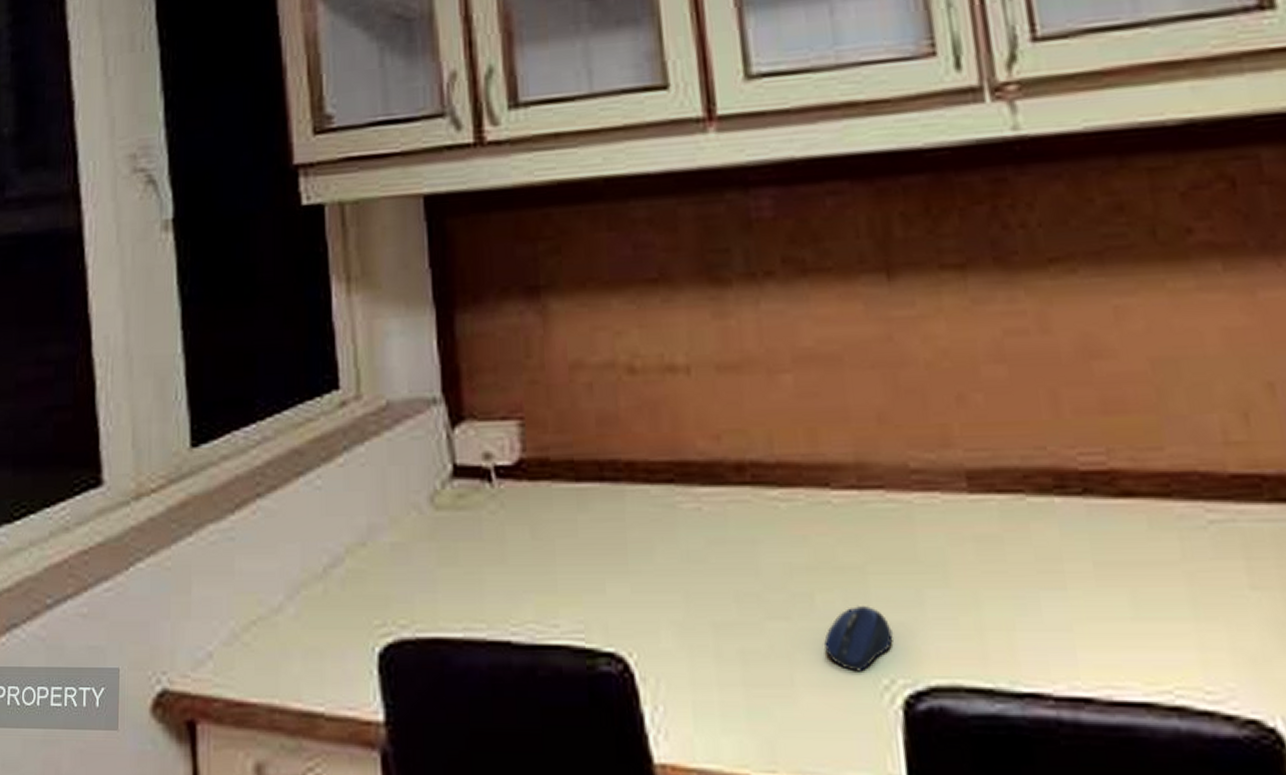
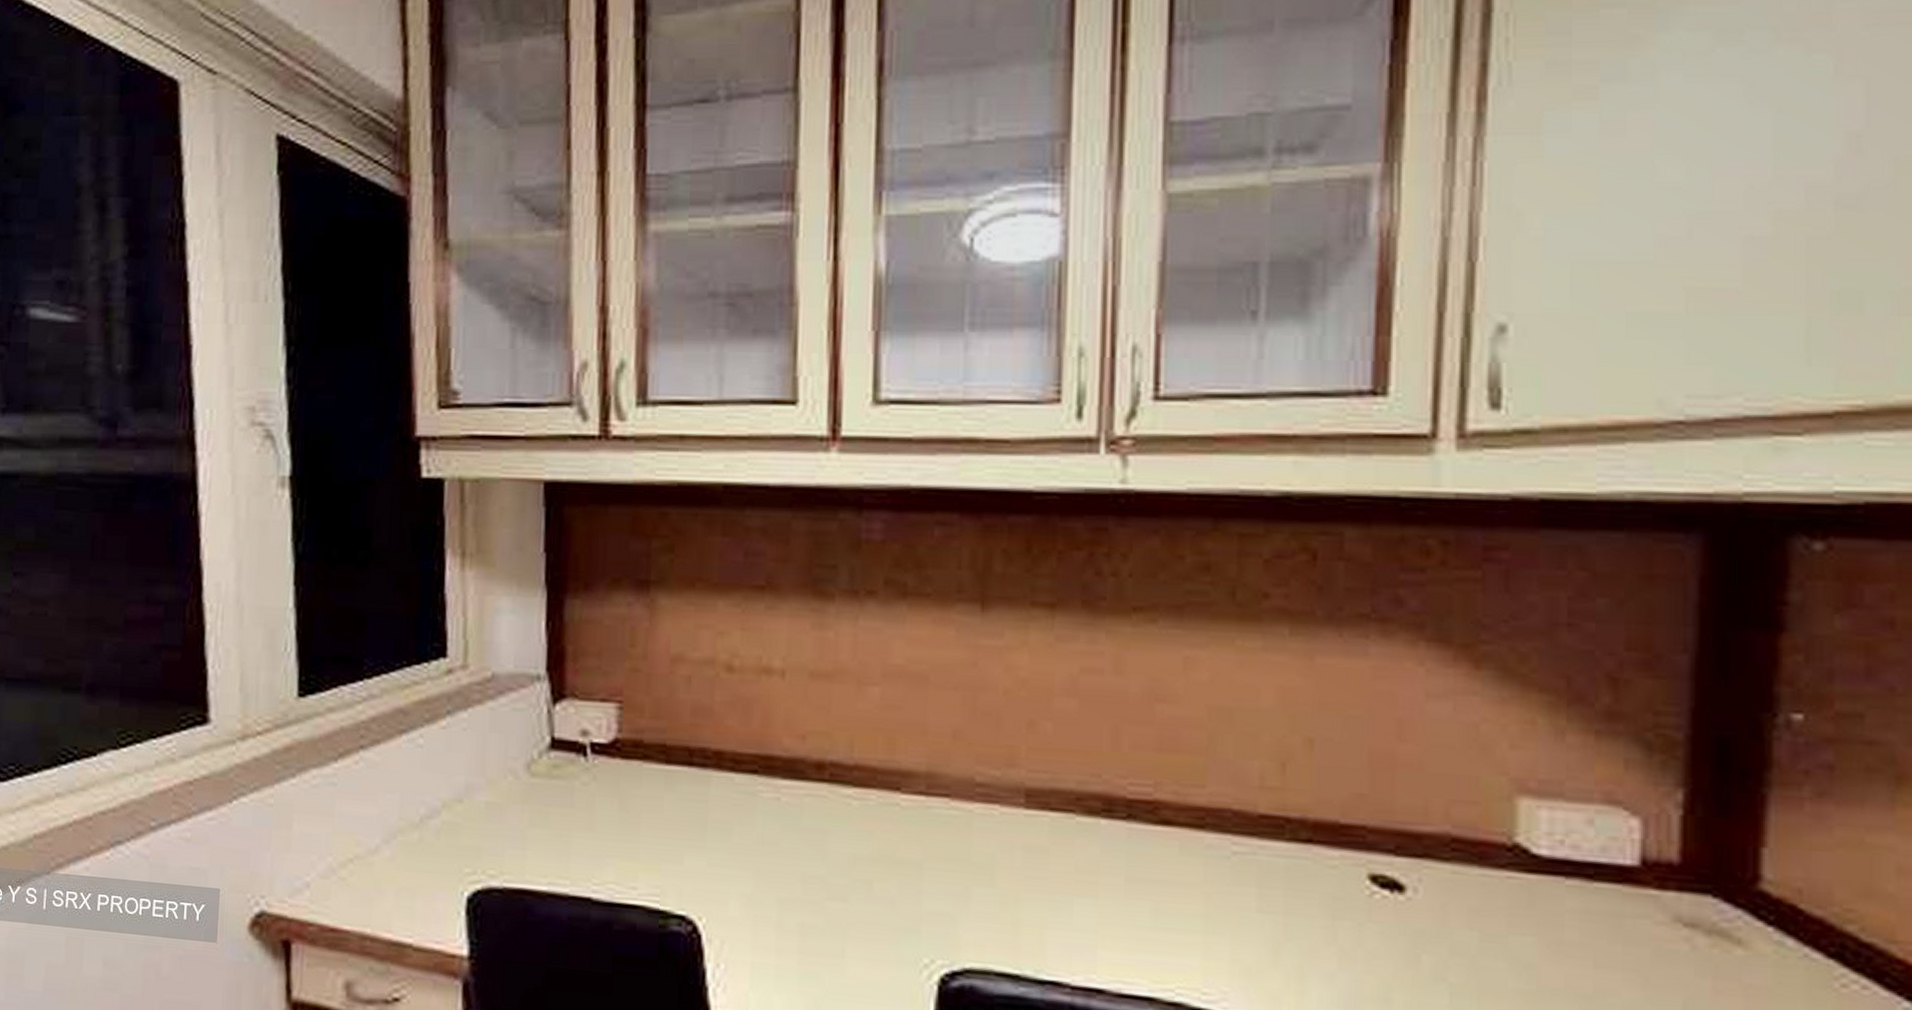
computer mouse: present [823,605,893,672] -> none [875,894,938,951]

